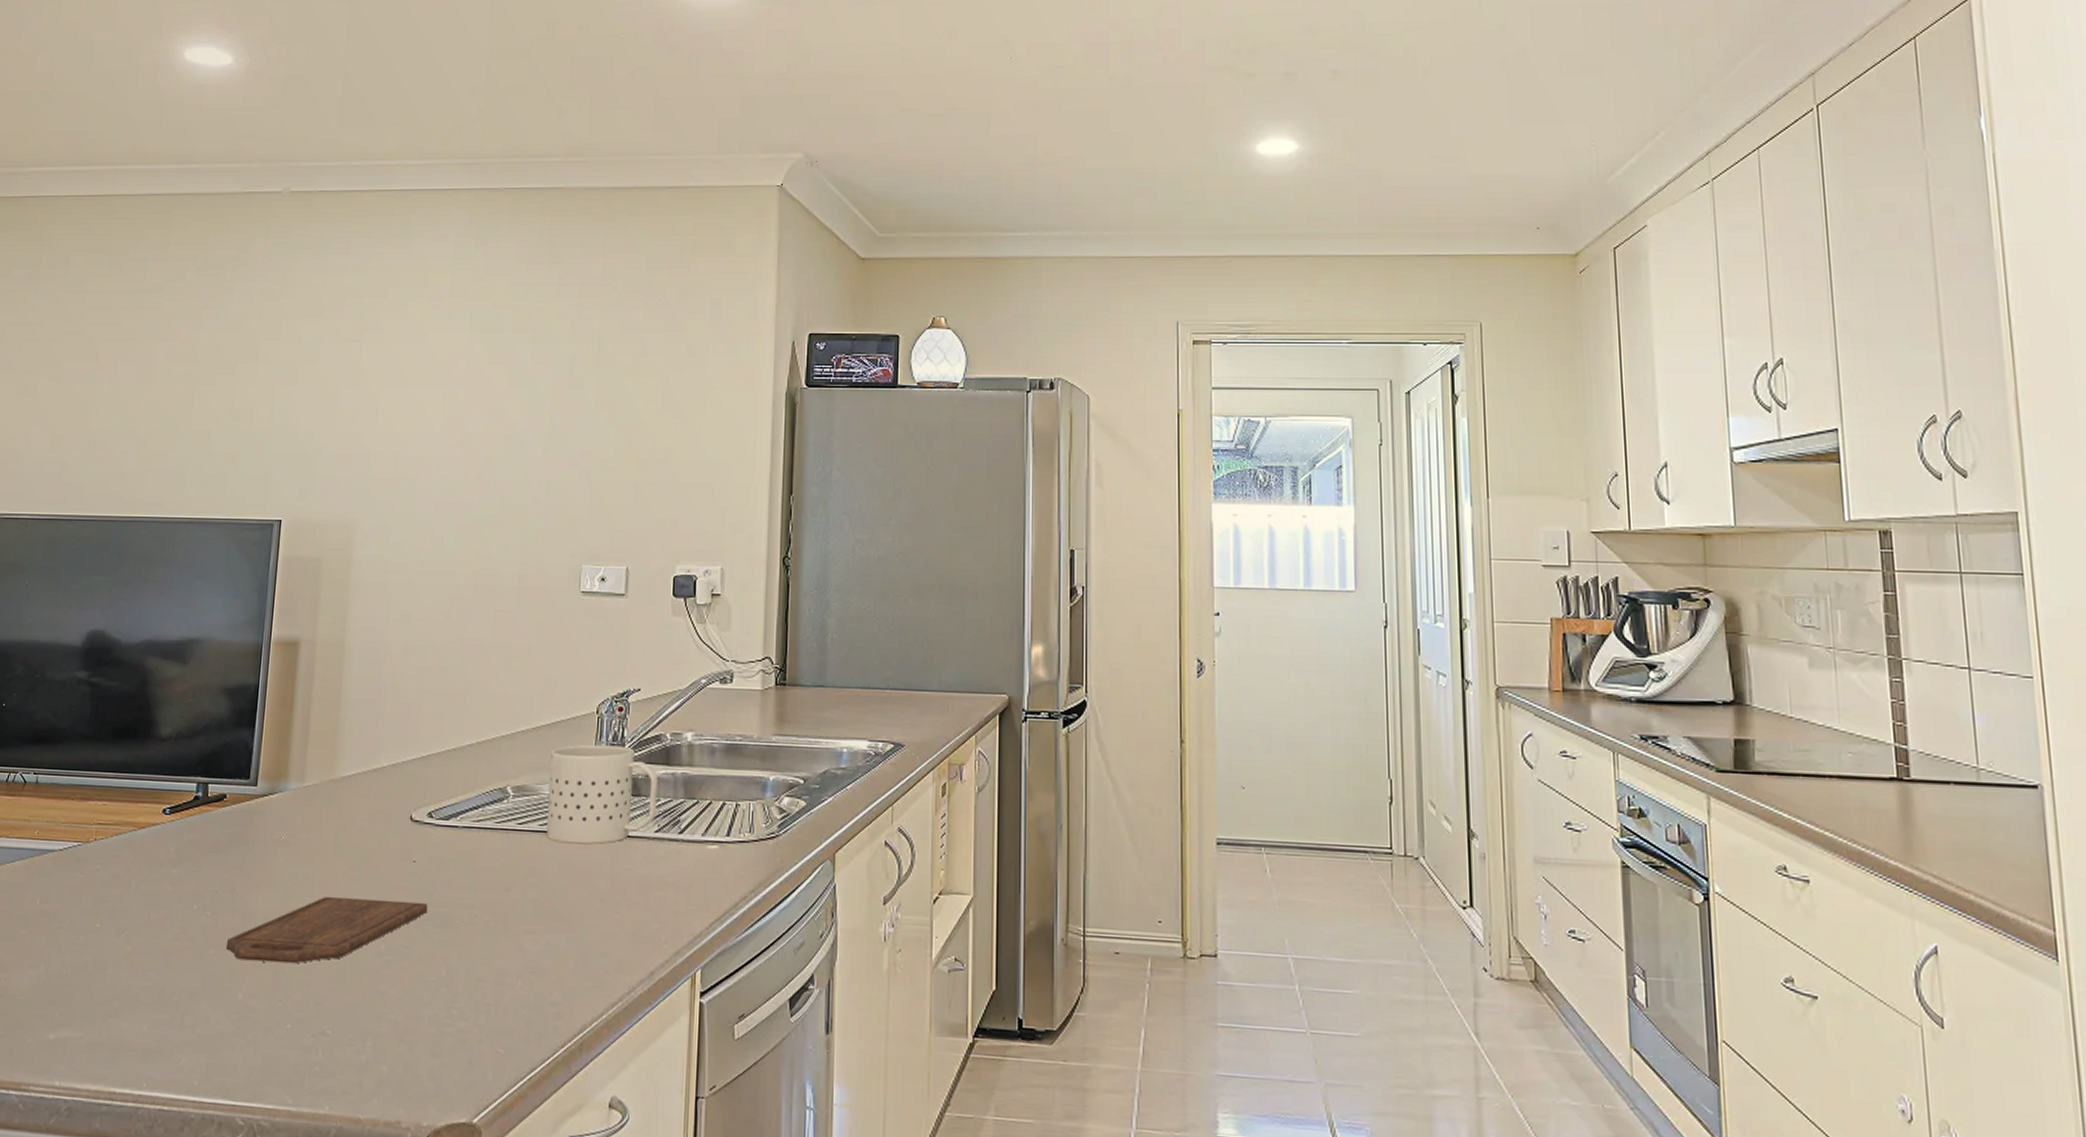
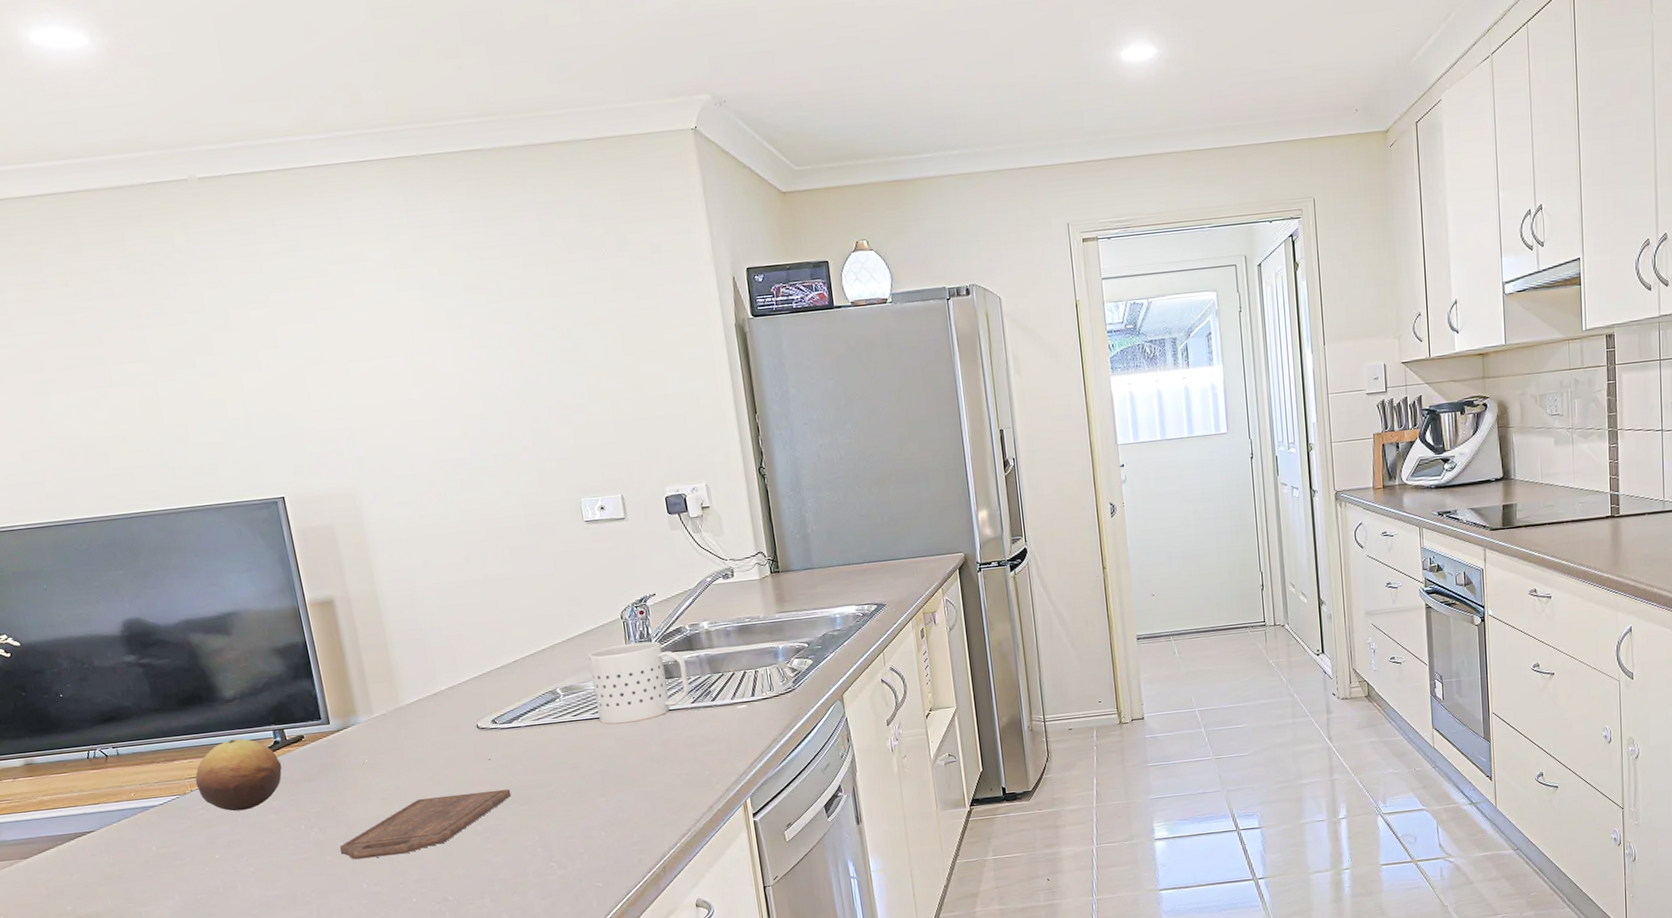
fruit: none [102,785,195,874] -> present [195,738,282,812]

